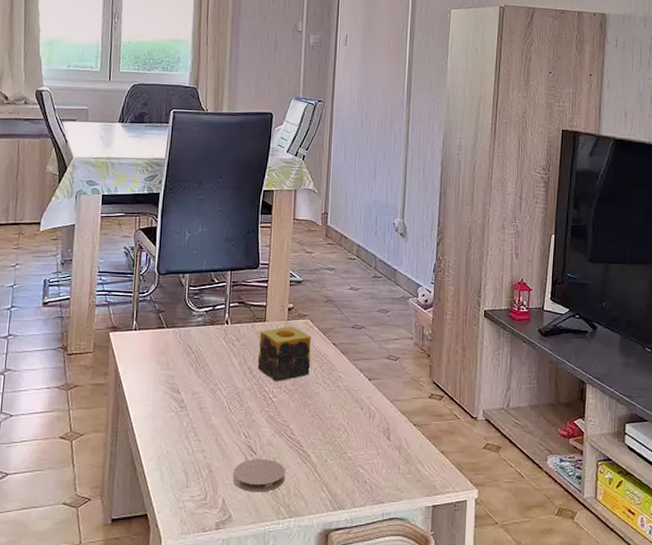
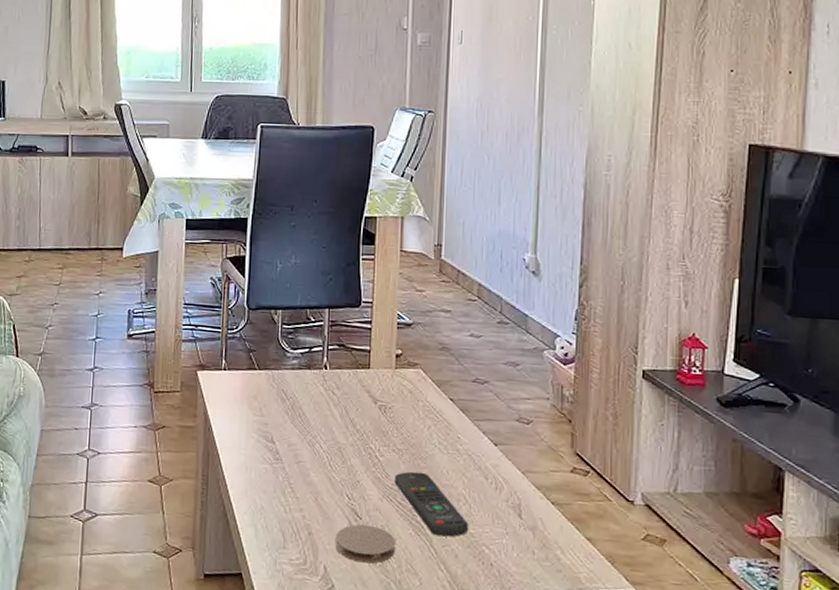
candle: present [257,326,311,381] -> none [361,375,424,439]
remote control: none [285,408,346,462] -> present [394,471,468,537]

